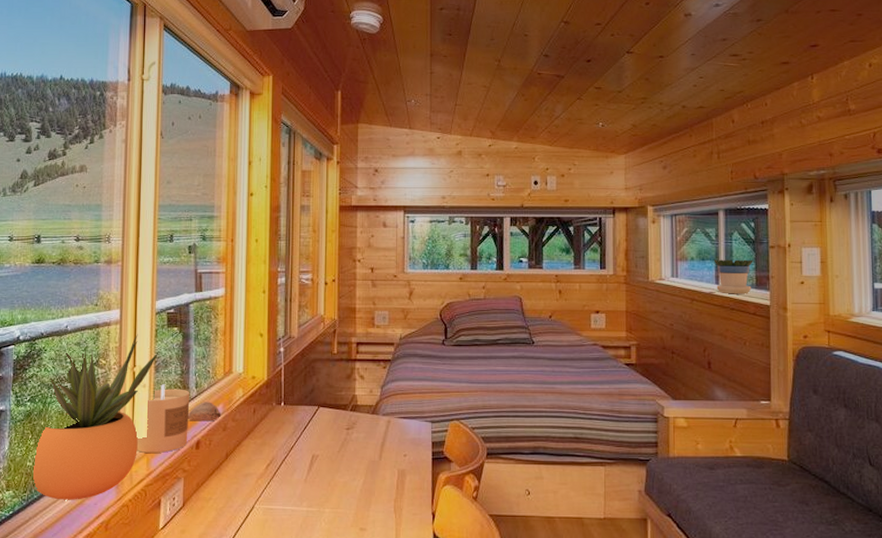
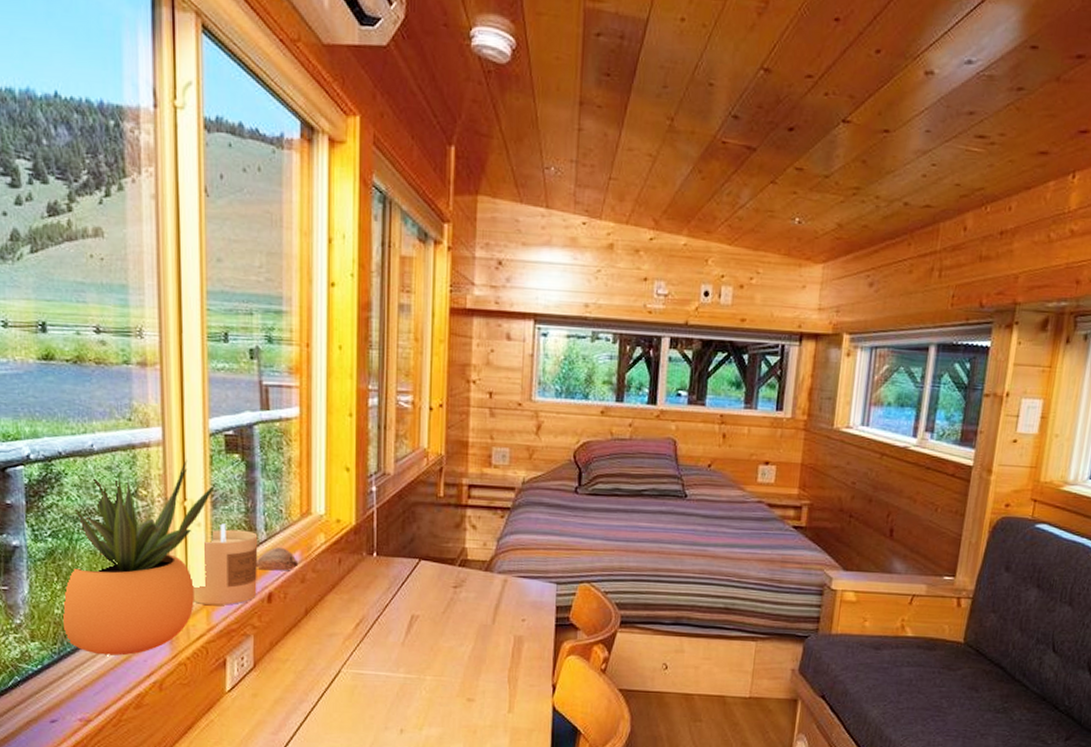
flowerpot: present [715,259,753,294] -> none [913,406,962,452]

